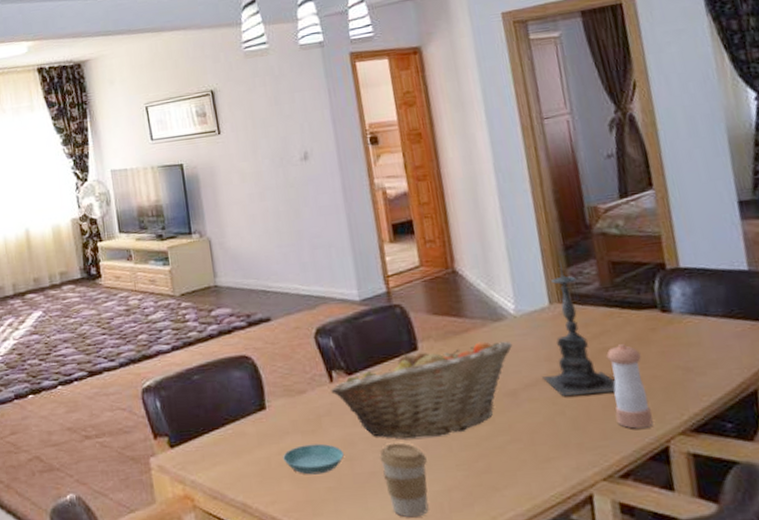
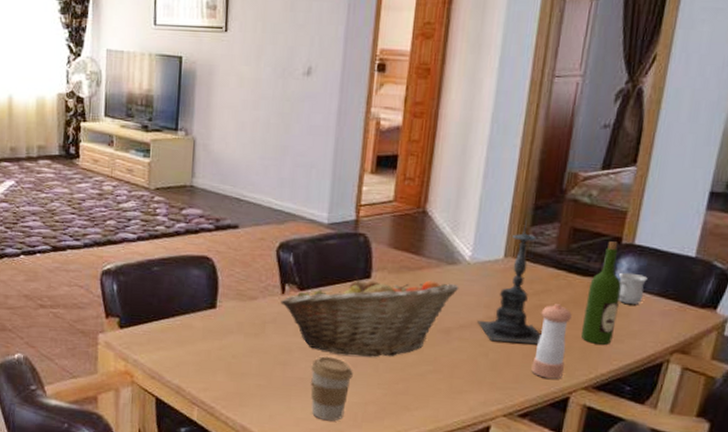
saucer: present [283,443,344,475] -> none [223,345,279,373]
wine bottle: none [647,268,693,382] -> present [580,241,622,345]
mug: none [674,297,710,333] -> present [618,272,648,305]

